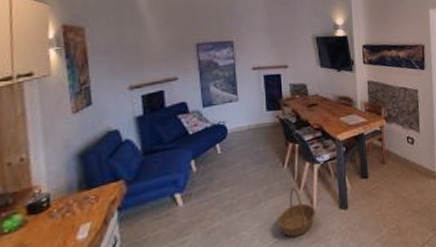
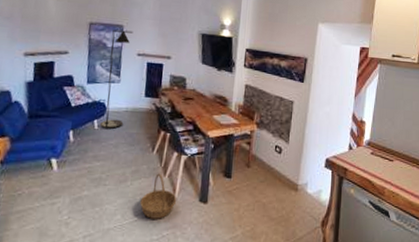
floor lamp: none [222,45,247,151] -> present [100,29,134,129]

